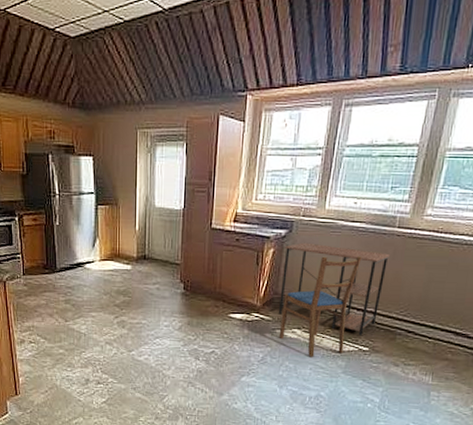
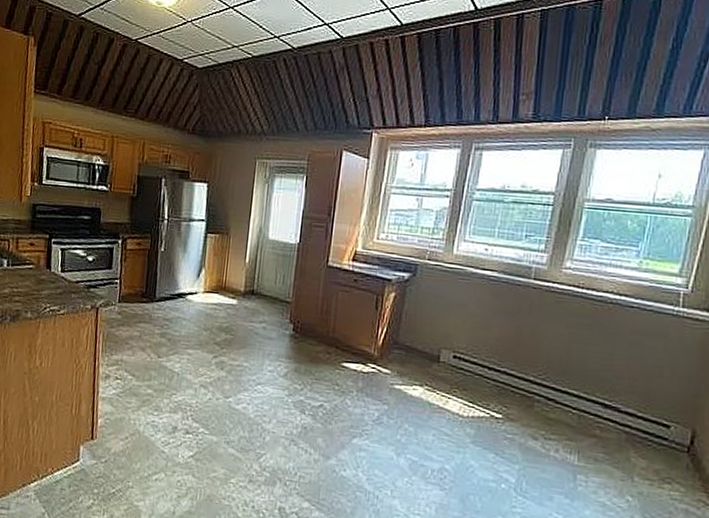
dining chair: present [278,256,362,357] -> none [397,305,494,421]
desk: present [279,242,391,336] -> none [399,288,526,400]

